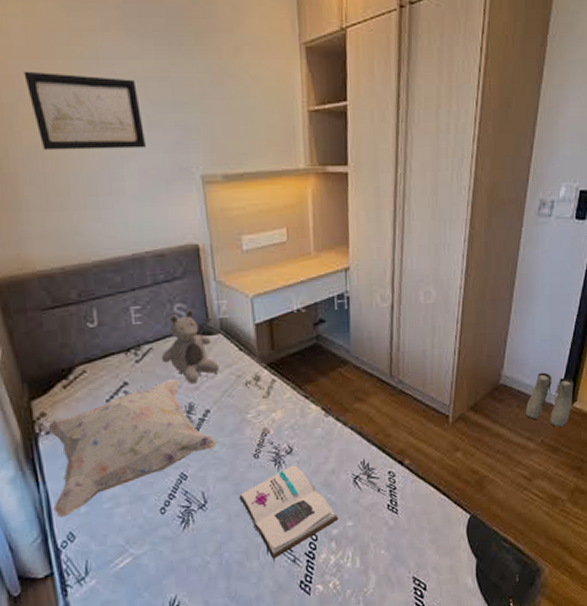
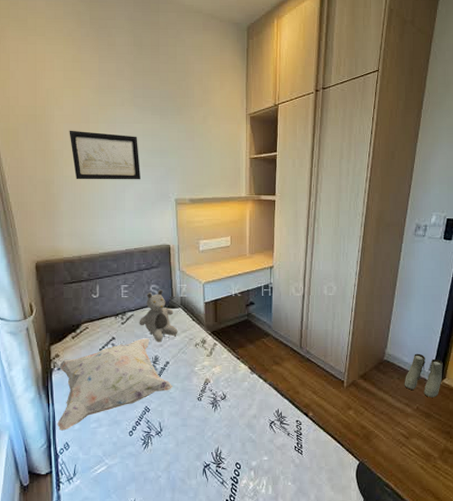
book: present [239,465,339,559] -> none [185,408,258,480]

